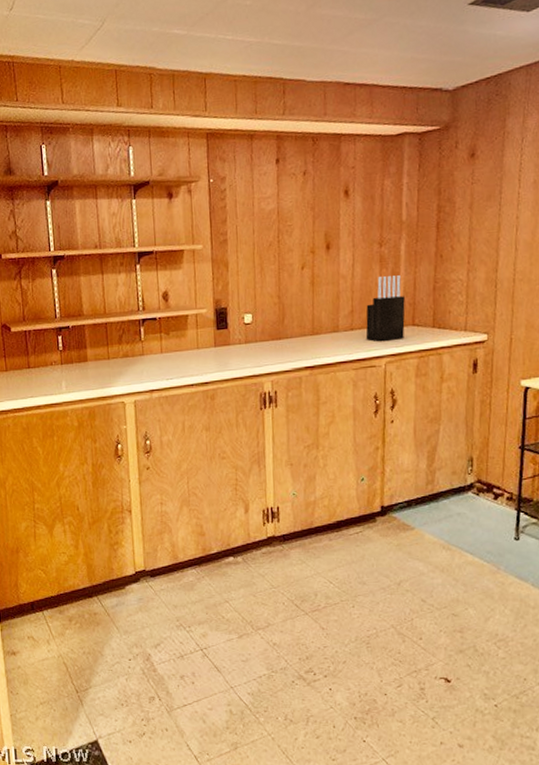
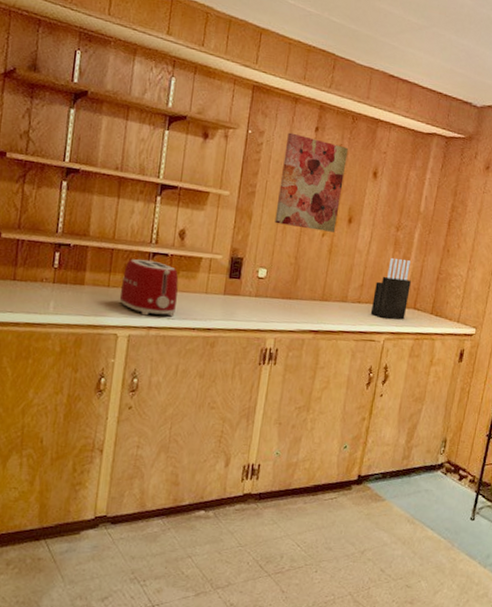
toaster: none [119,327,172,380] -> present [119,259,179,317]
wall art: none [248,171,315,267] -> present [274,132,348,232]

